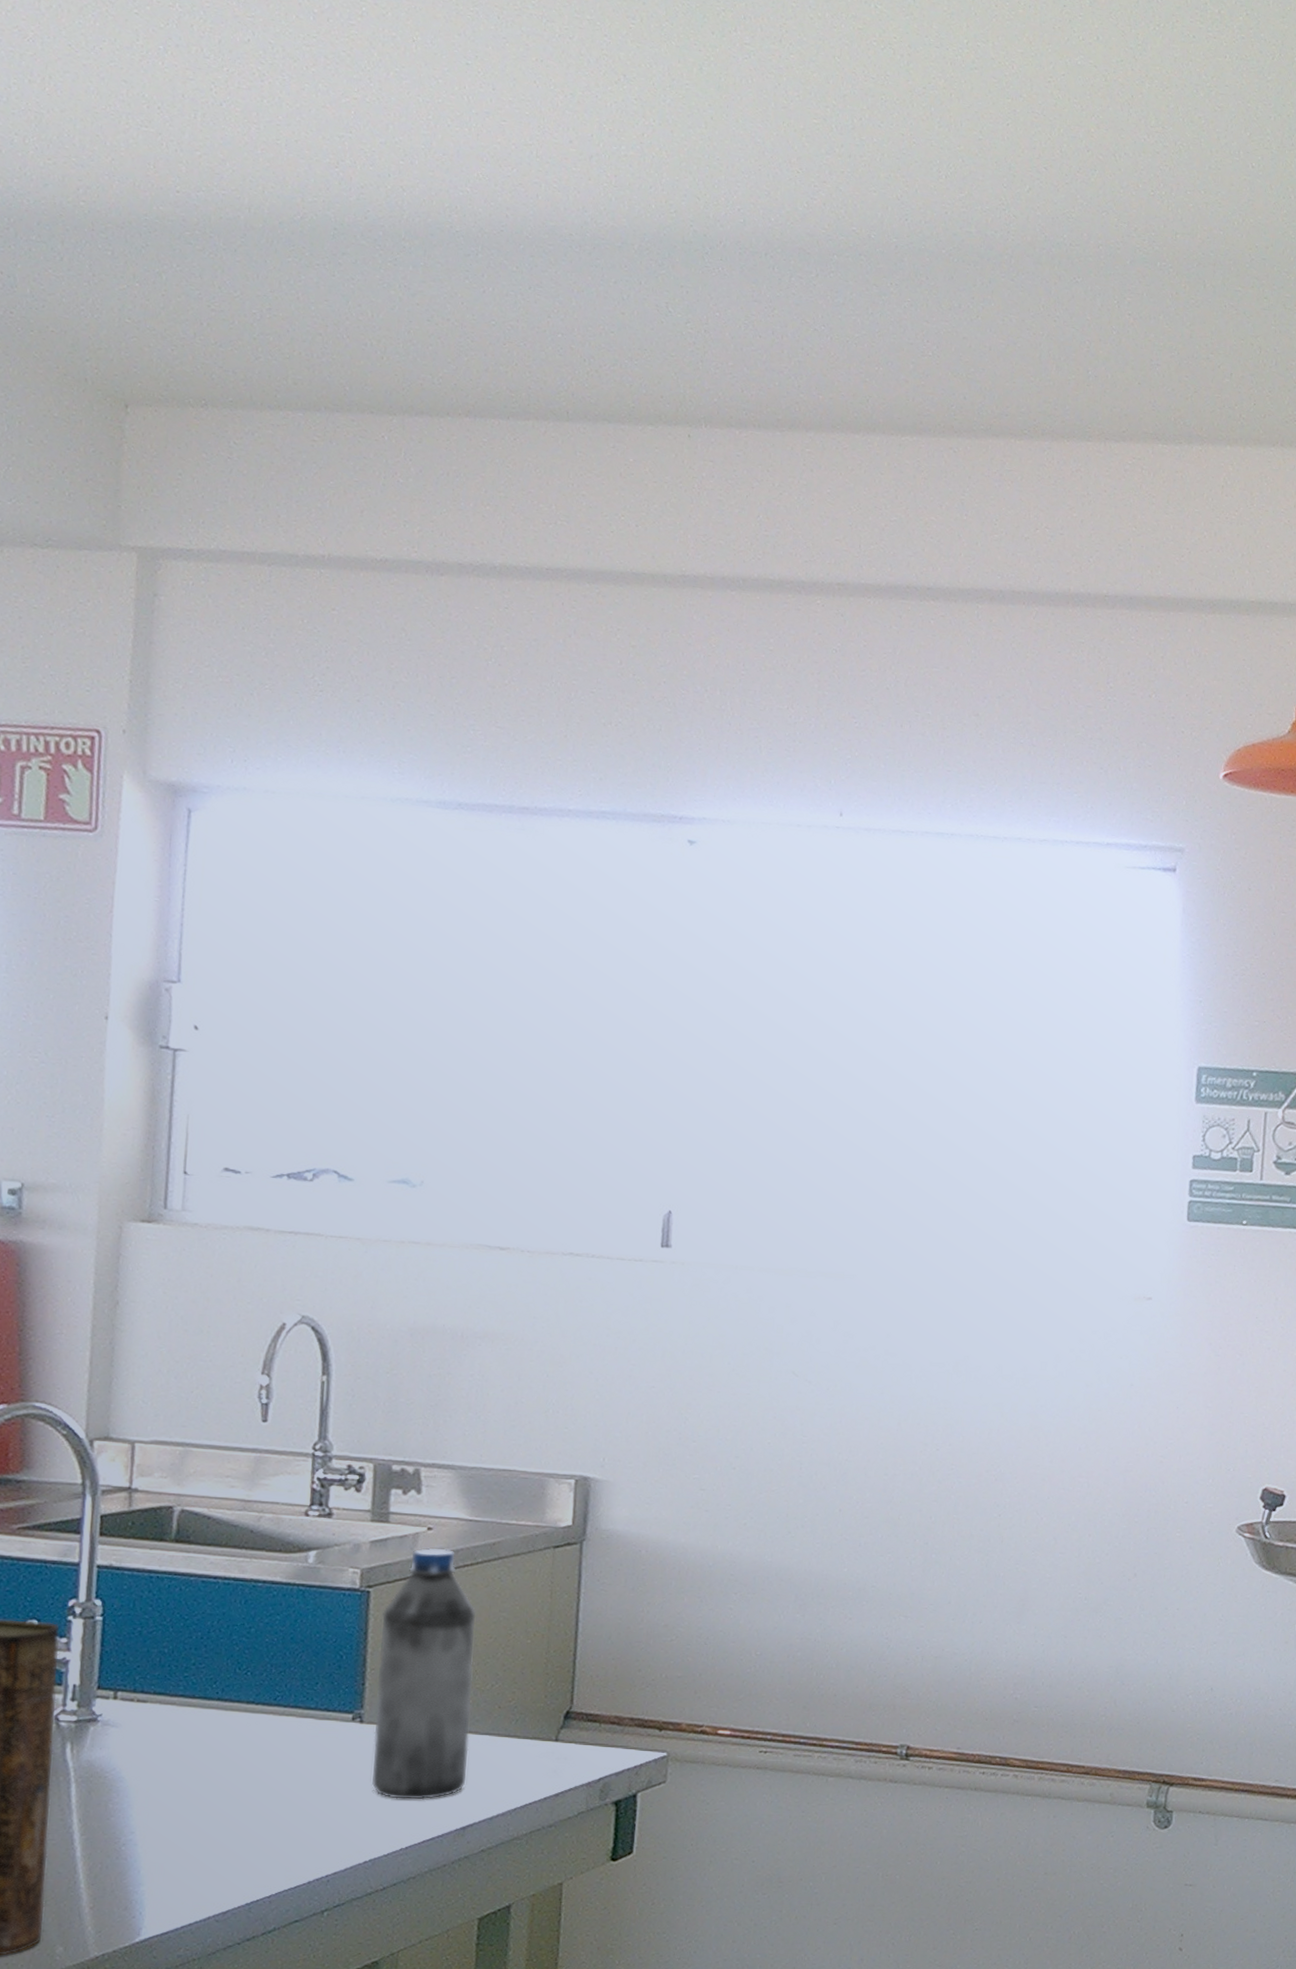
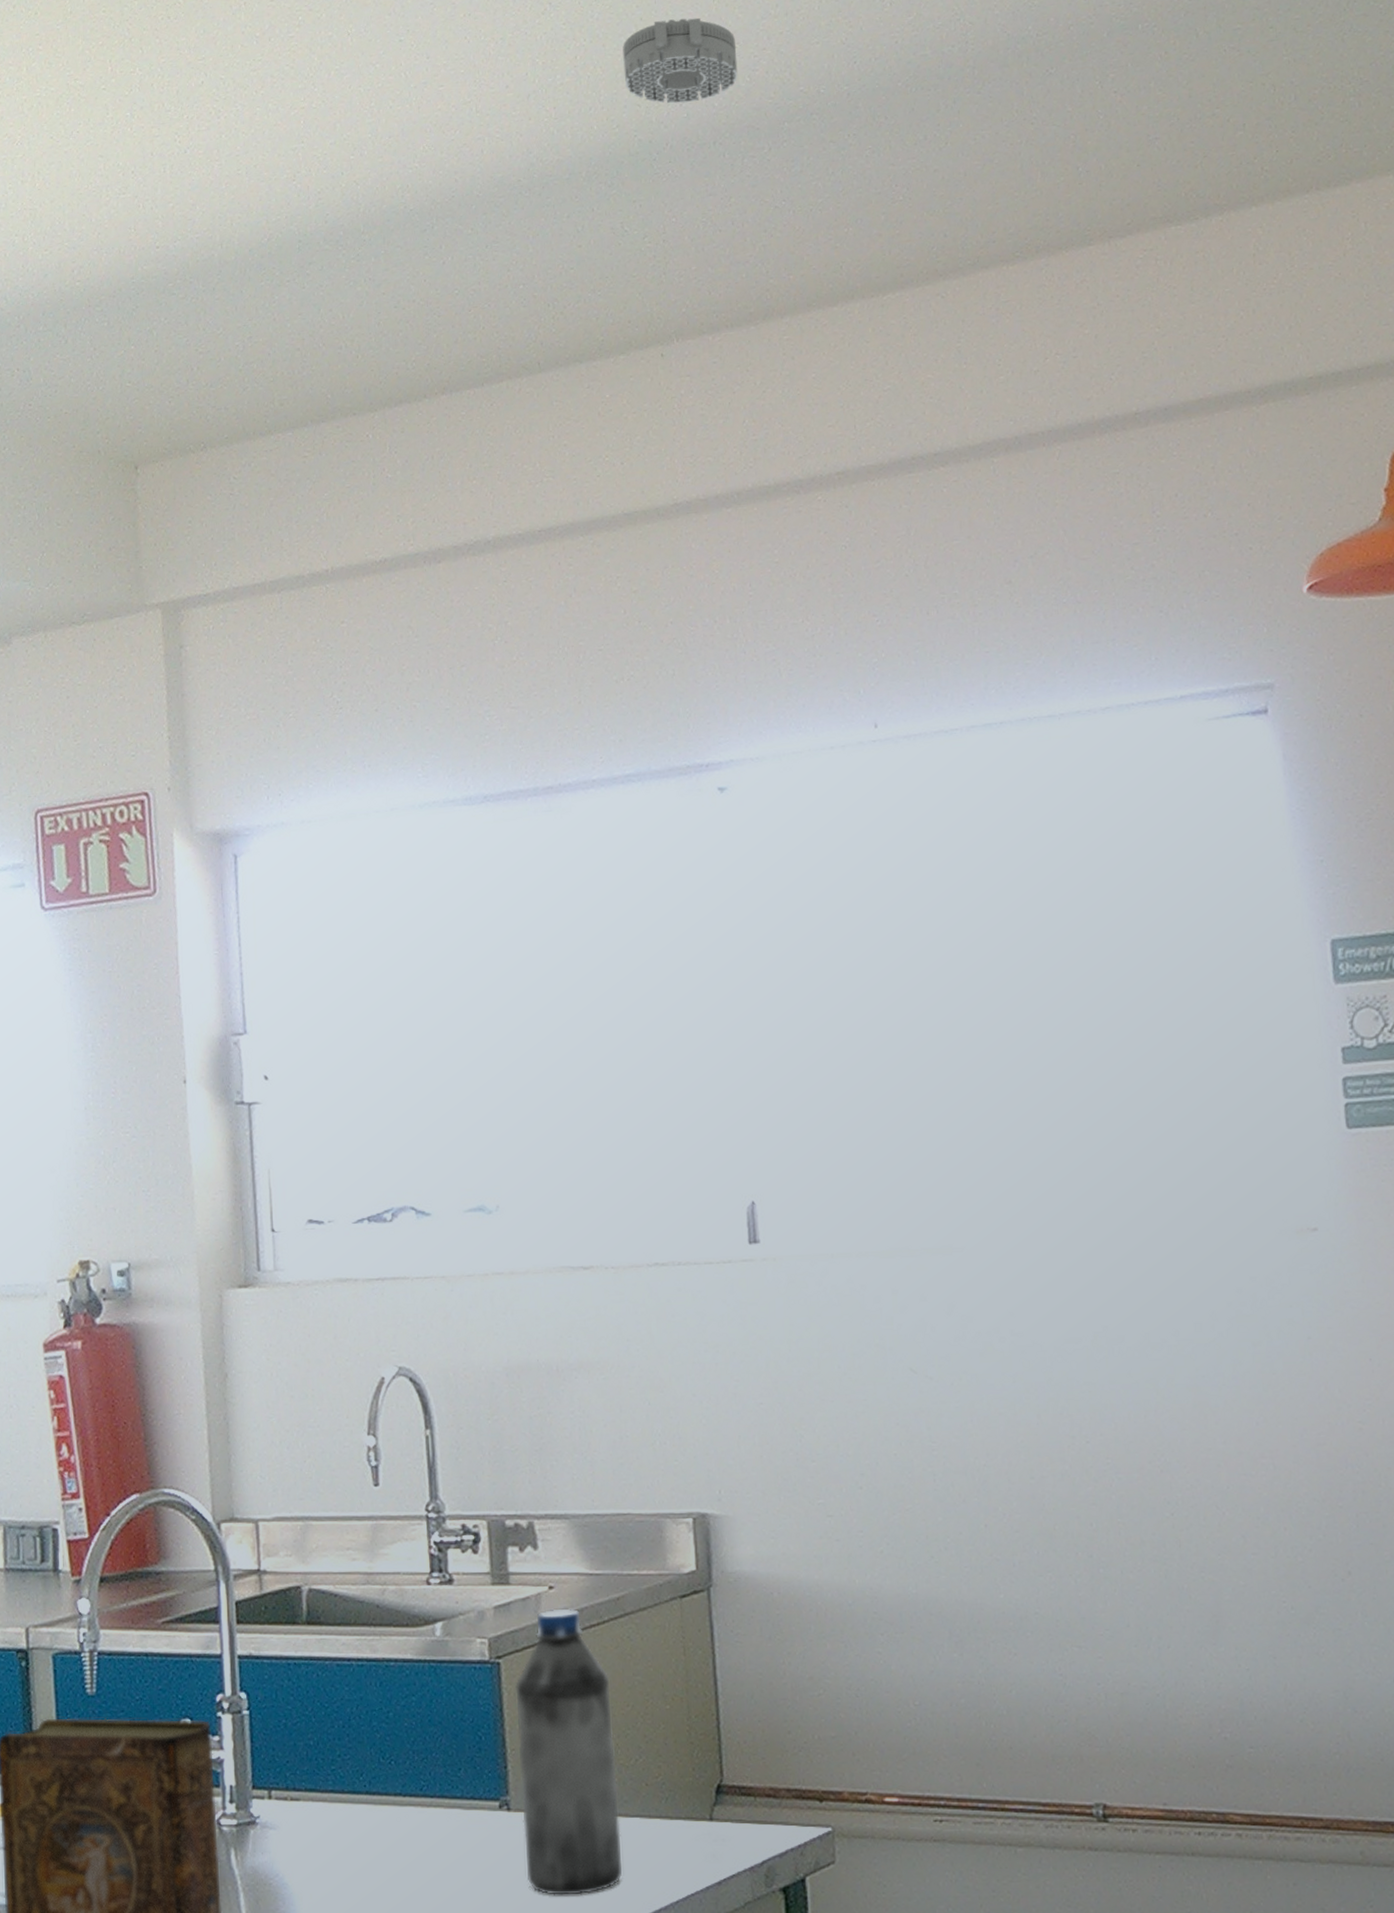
smoke detector: none [687,124,799,212] -> present [623,17,738,104]

